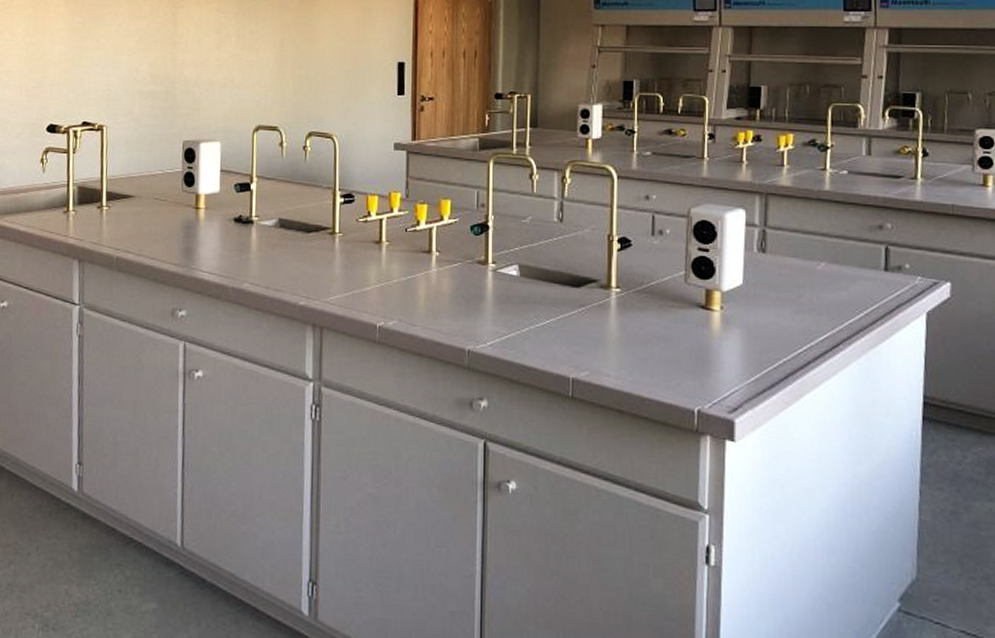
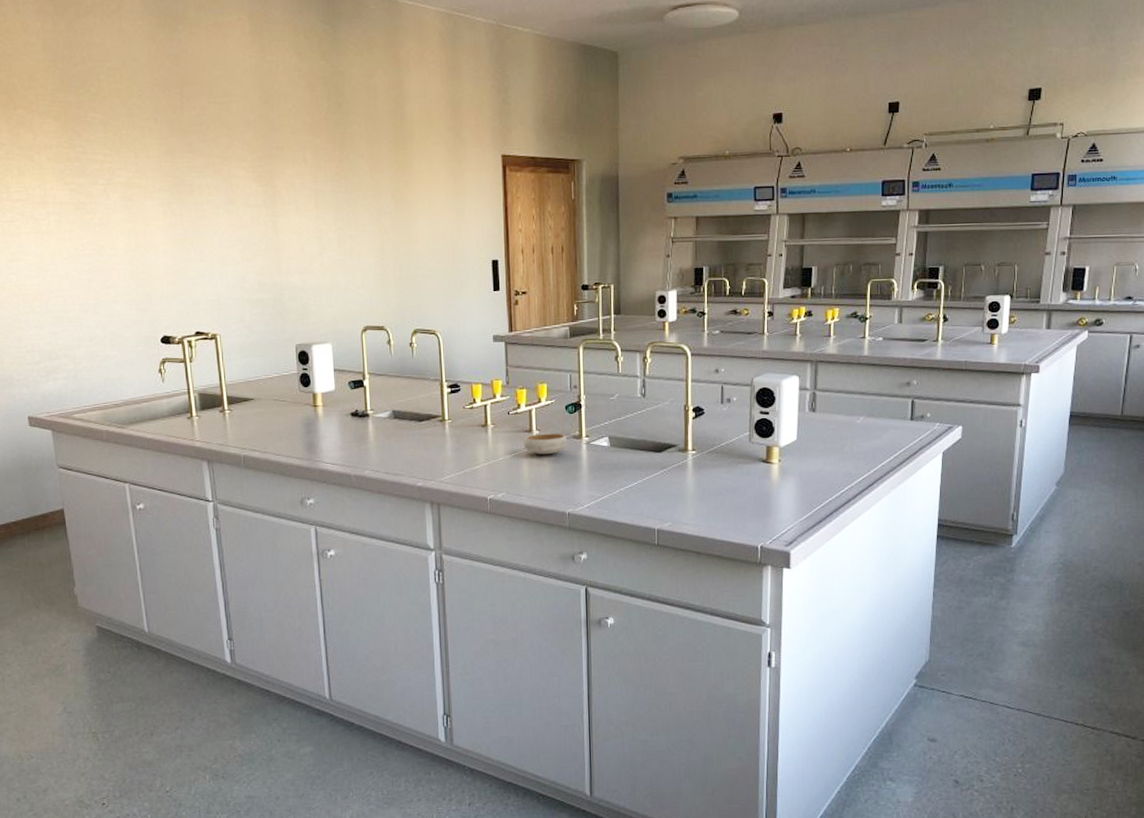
bowl: none [421,255,470,280] -> present [524,433,567,454]

